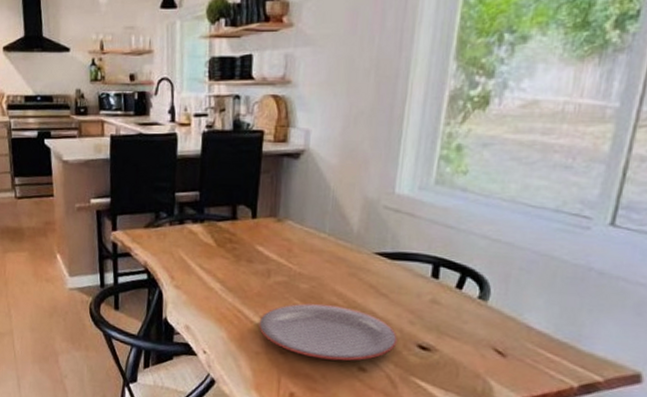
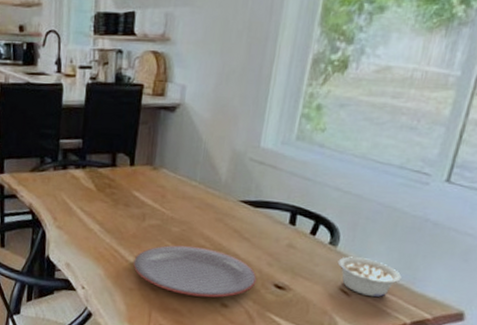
legume: none [489,312,565,358] -> present [337,256,402,298]

